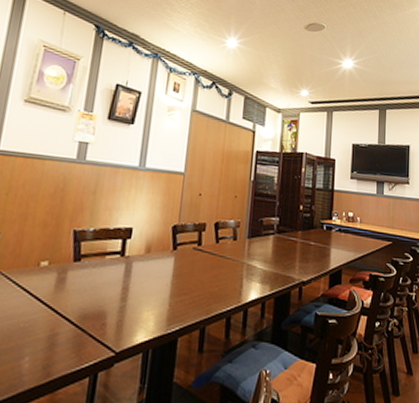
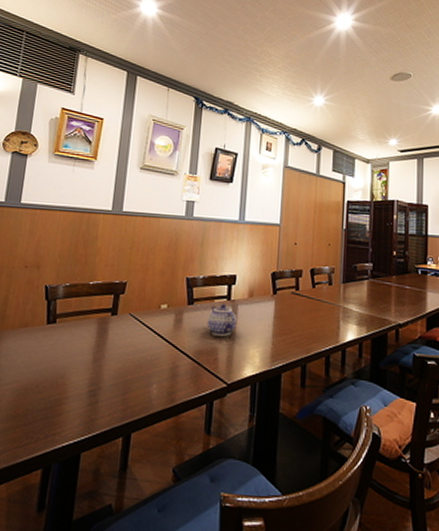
teapot: none [95,260,131,299] -> present [207,303,237,337]

